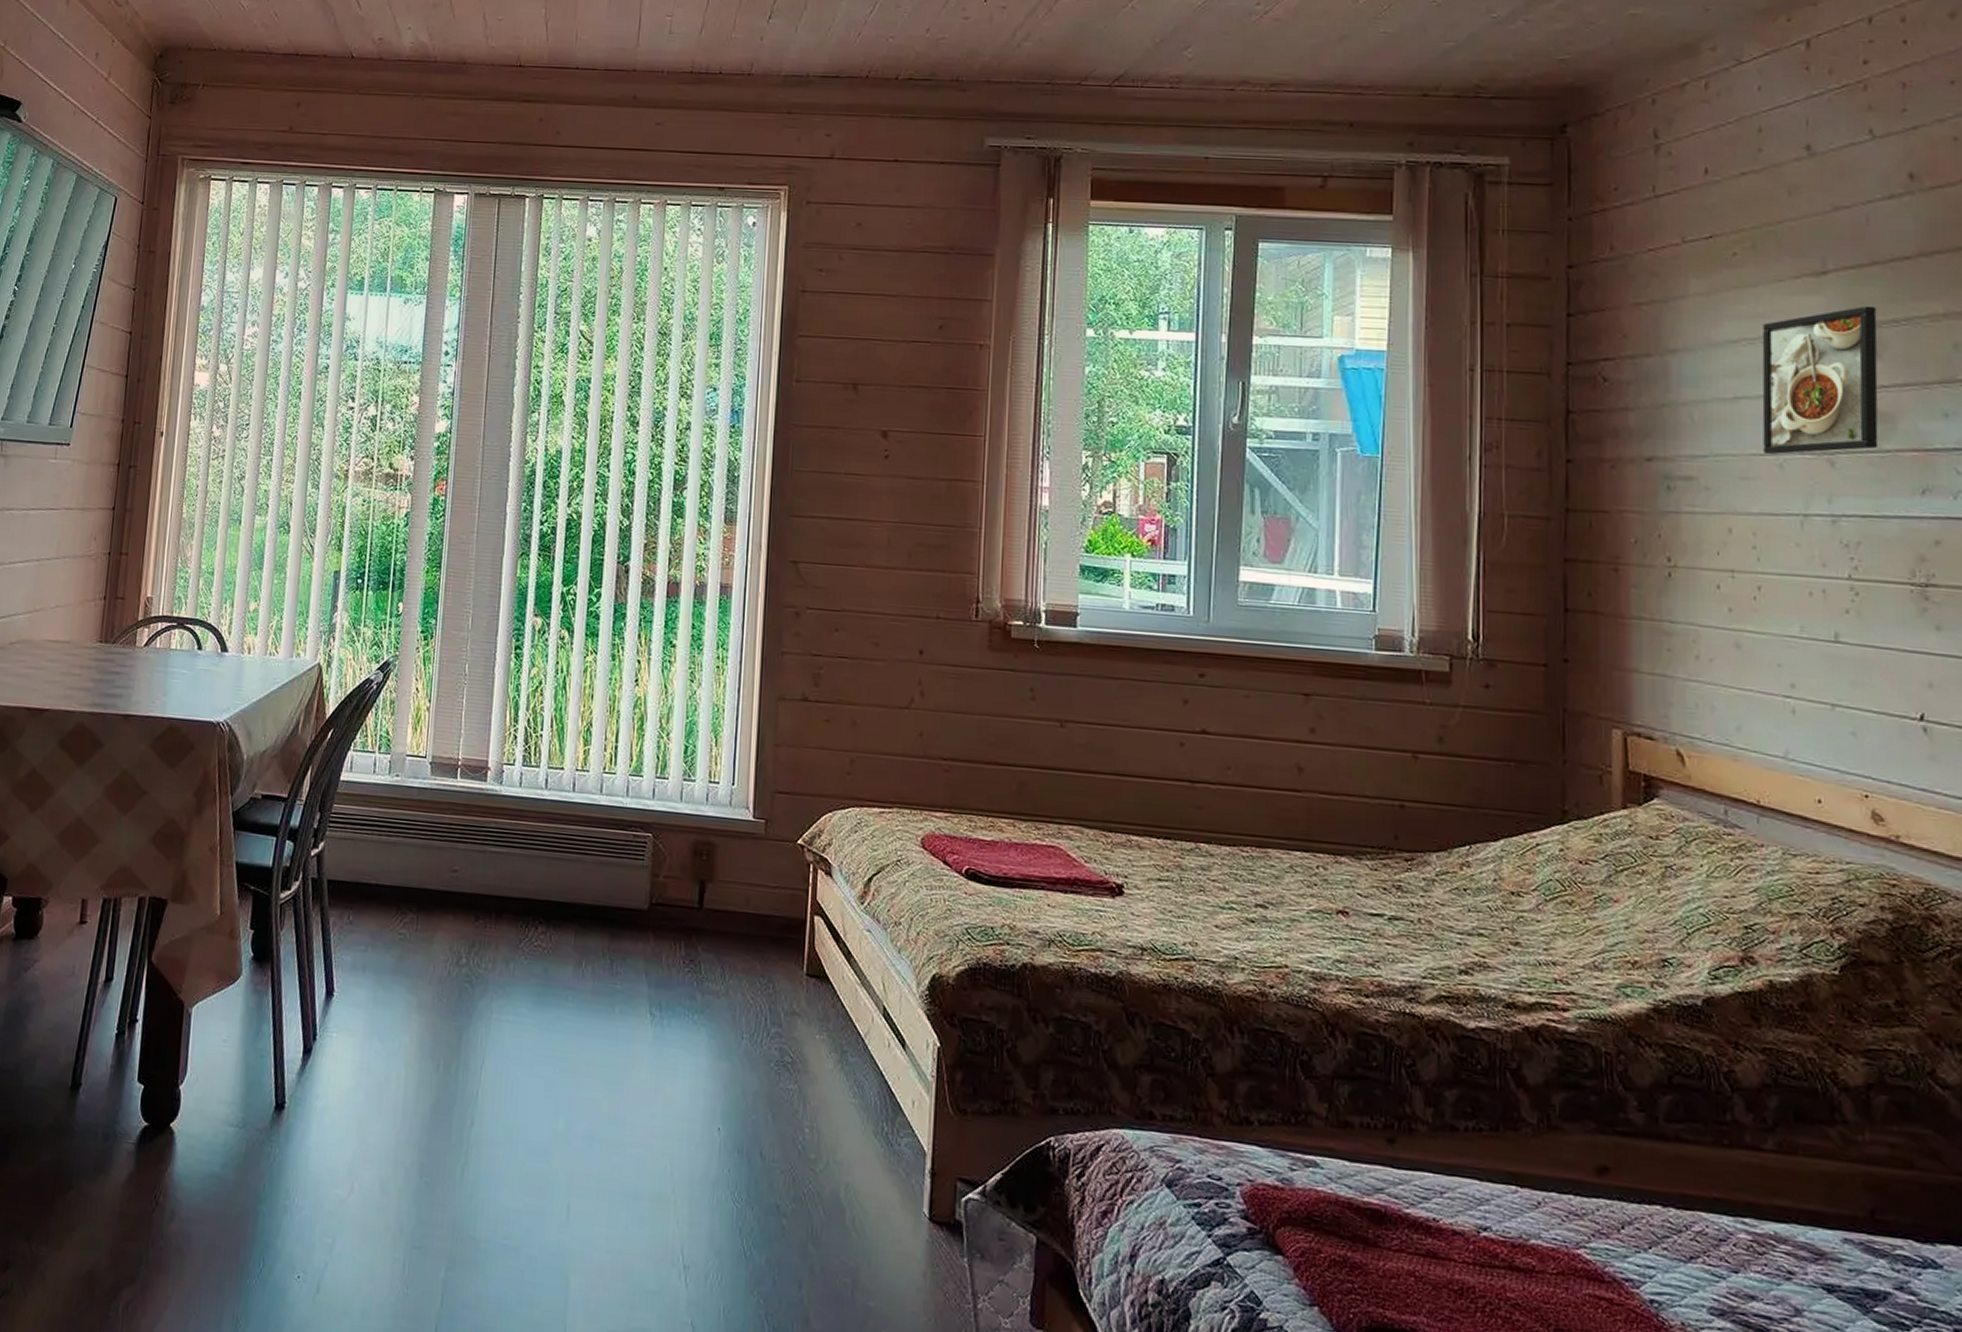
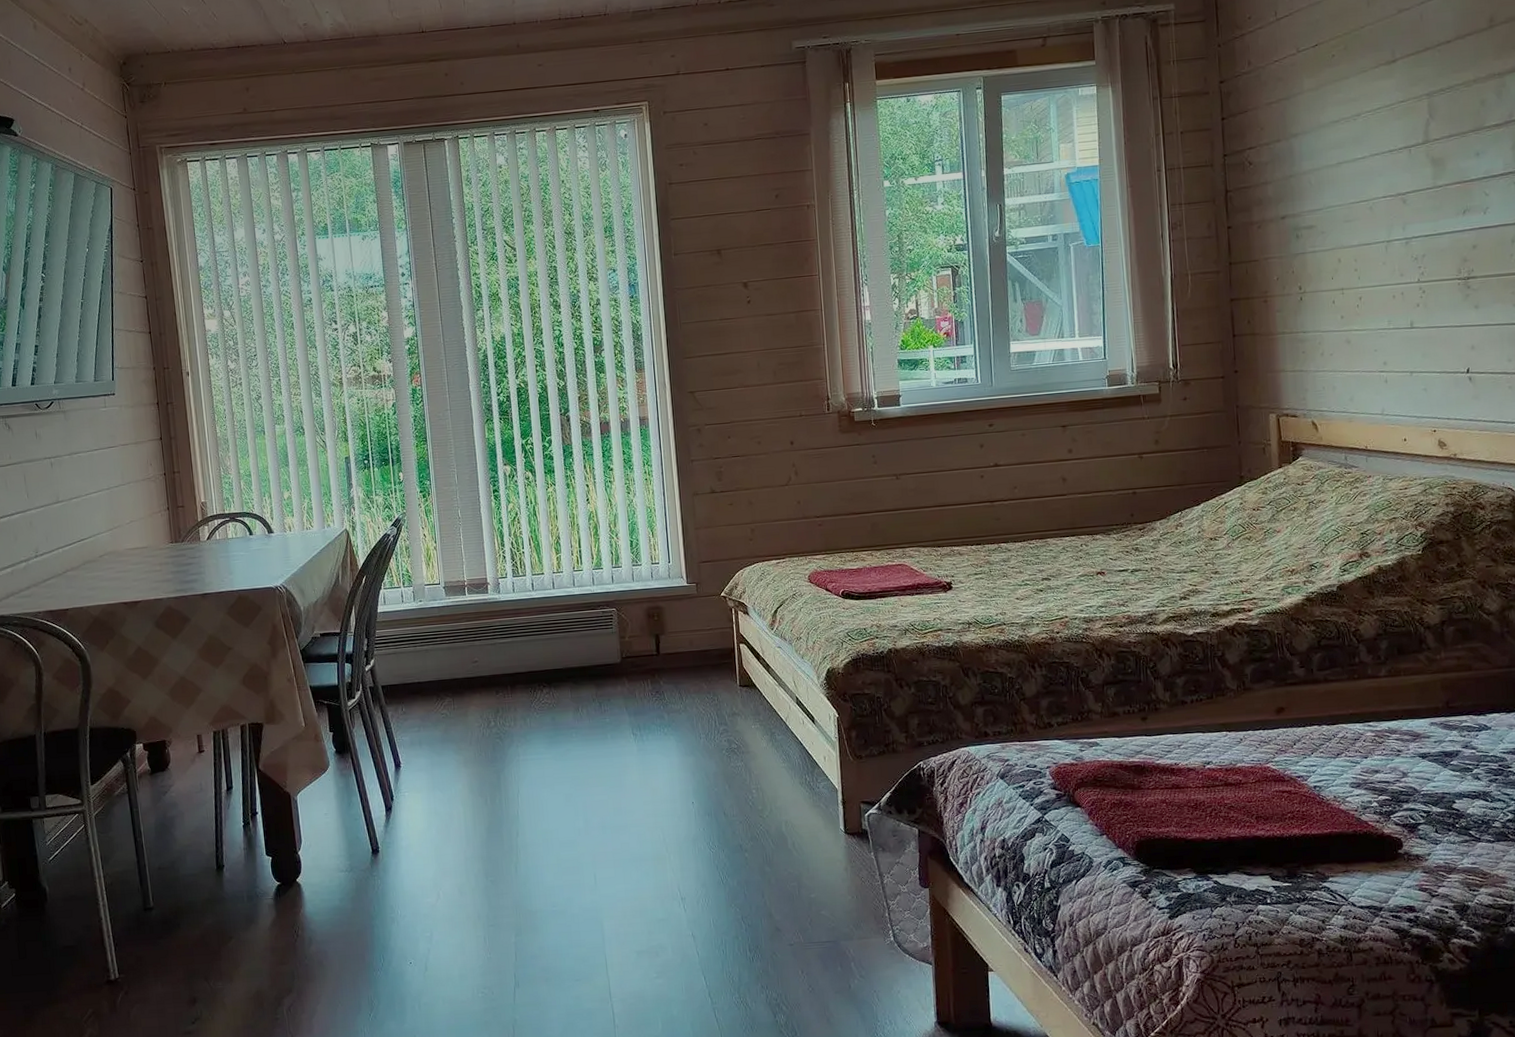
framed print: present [1762,305,1879,455] -> none [1354,81,1434,202]

